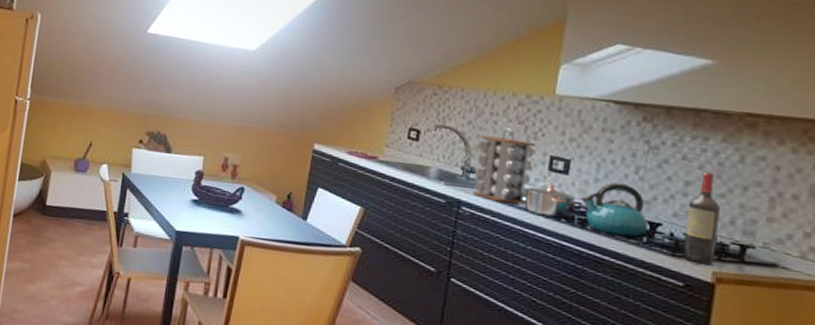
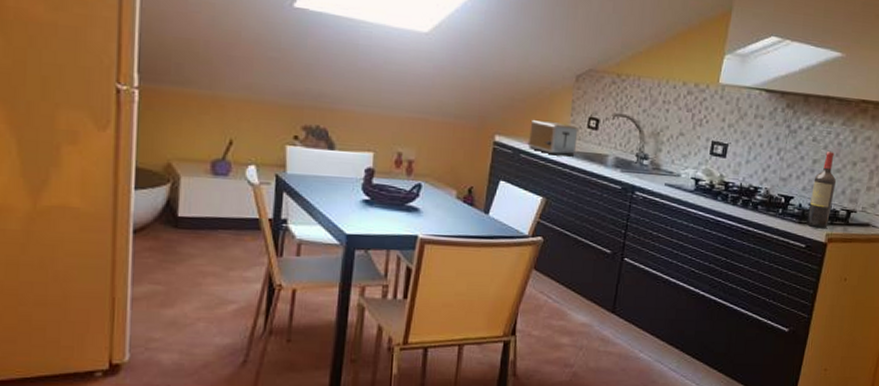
toaster: none [347,129,398,167] -> present [528,119,578,157]
spice rack: present [472,128,536,205] -> none [645,116,701,188]
cooking pot: present [524,184,576,220] -> none [688,167,731,199]
kettle: present [581,182,648,239] -> none [734,163,784,211]

